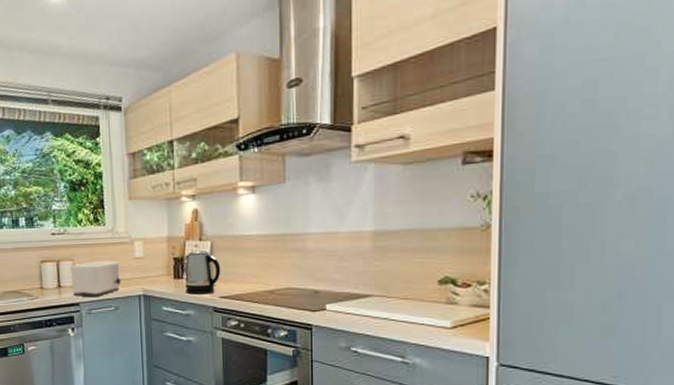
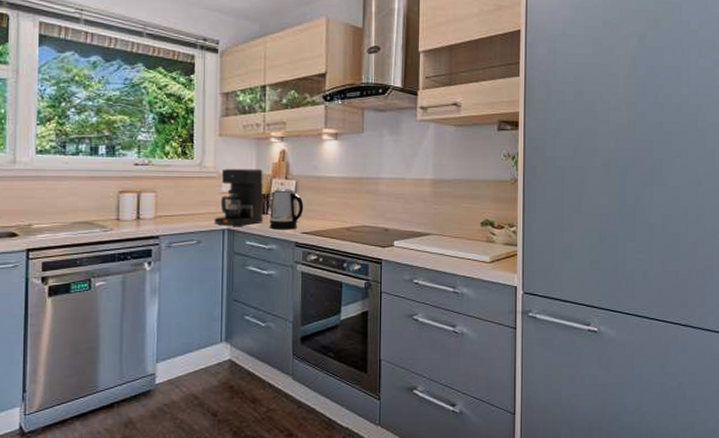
toaster: present [71,260,122,297] -> none [152,194,206,229]
coffee maker: none [129,231,179,292] -> present [214,168,264,226]

